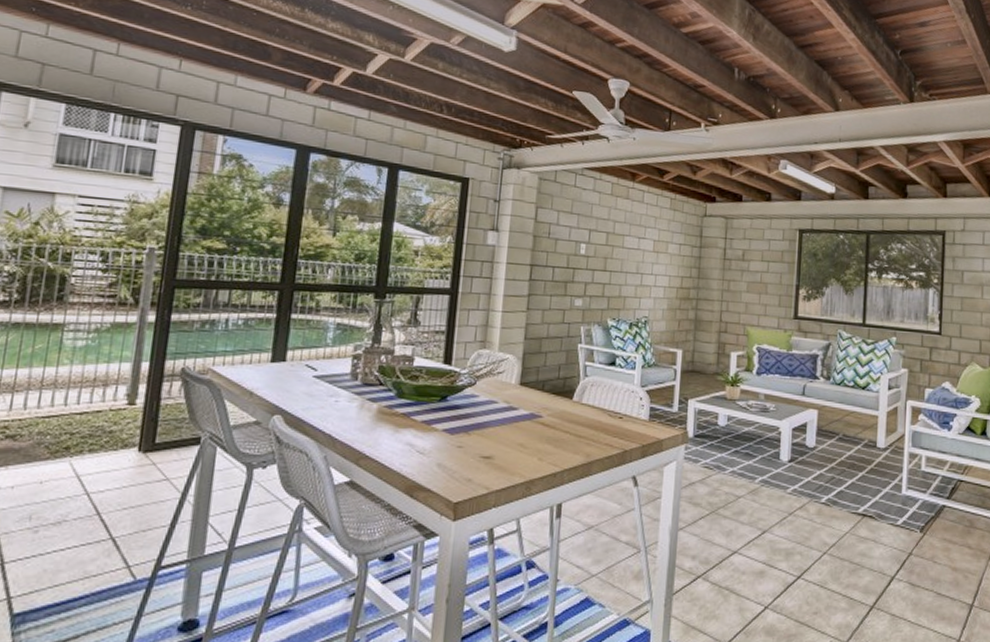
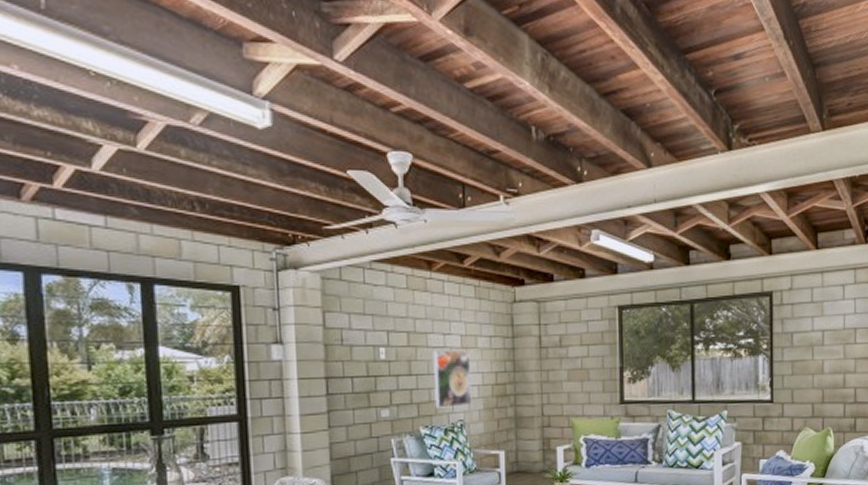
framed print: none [623,251,661,304] -> present [433,349,472,408]

